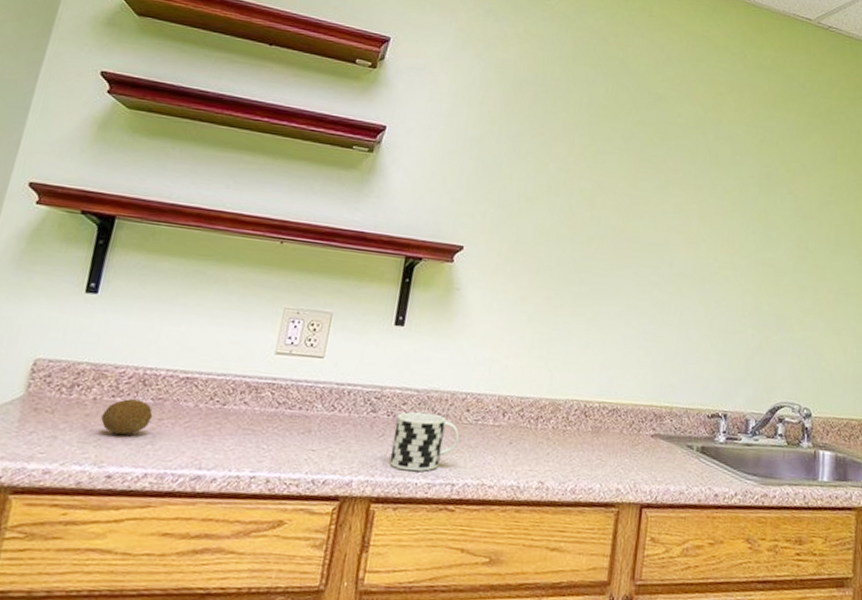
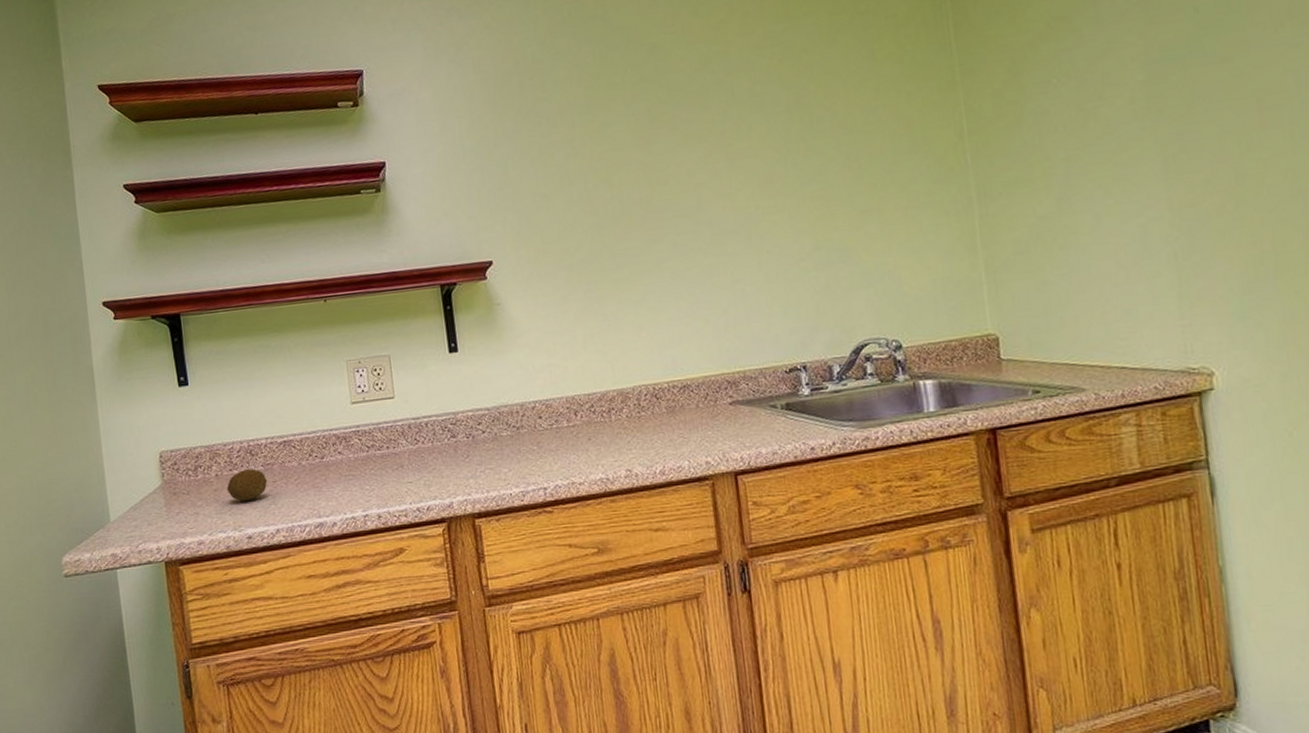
cup: present [389,411,459,472] -> none [475,427,539,485]

